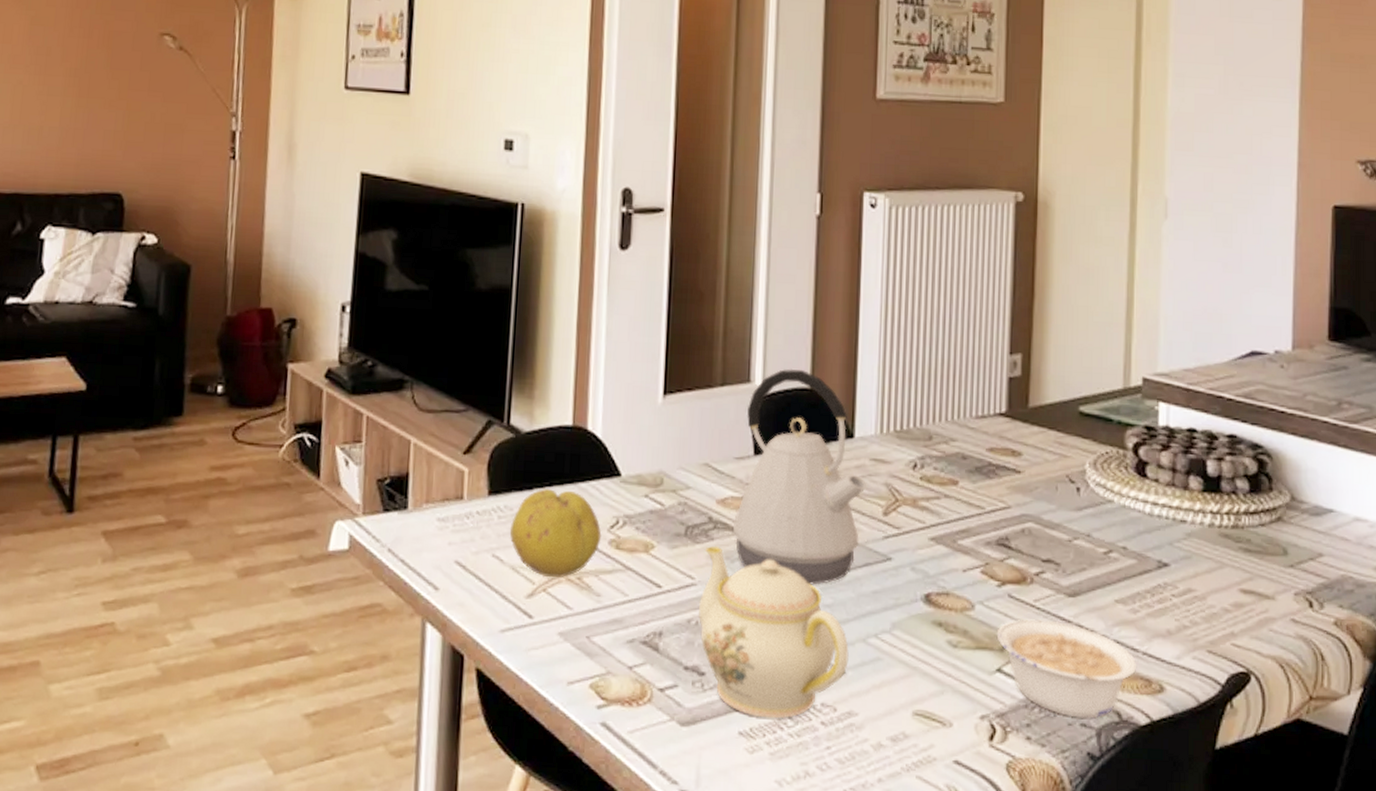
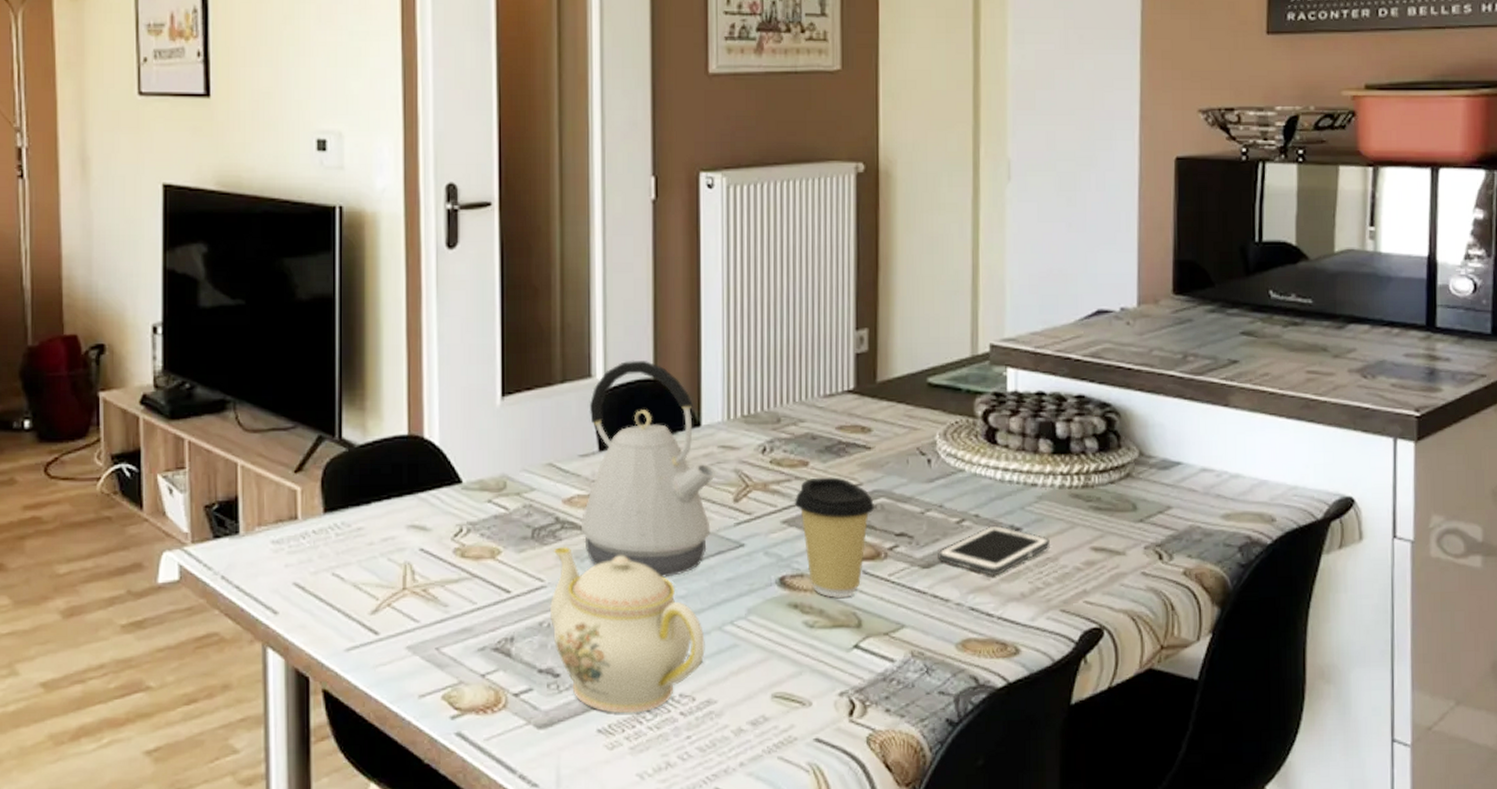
fruit: present [509,488,602,579] -> none [348,501,445,592]
coffee cup: none [942,497,1023,620] -> present [794,477,875,598]
legume: present [996,618,1137,719] -> none [852,592,993,686]
cell phone: none [1084,559,1198,610] -> present [938,525,1050,576]

